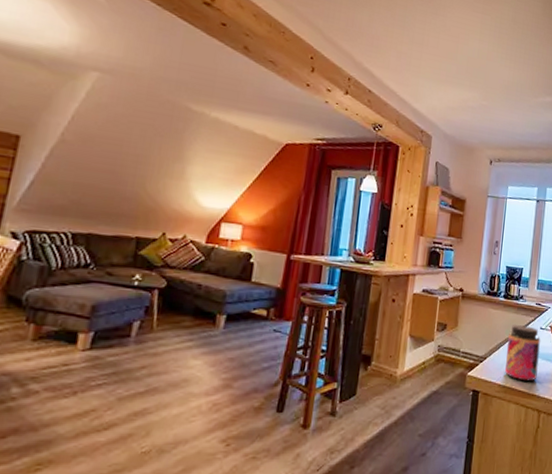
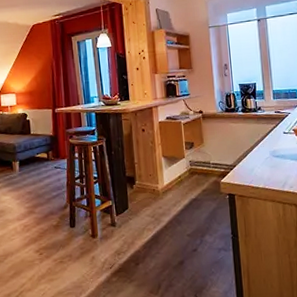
jar: present [504,325,540,382] -> none [252,133,289,182]

